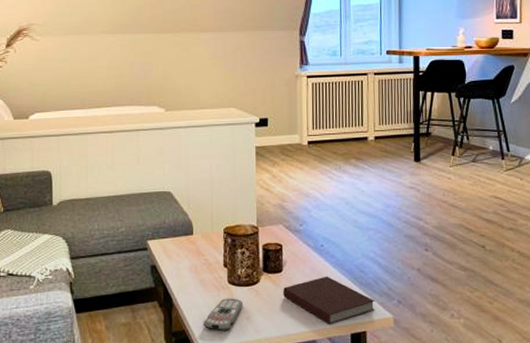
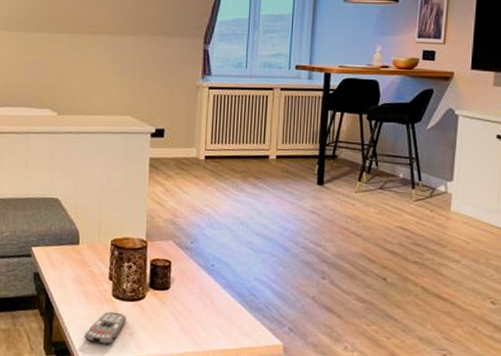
notebook: present [283,276,375,324] -> none [169,297,265,347]

